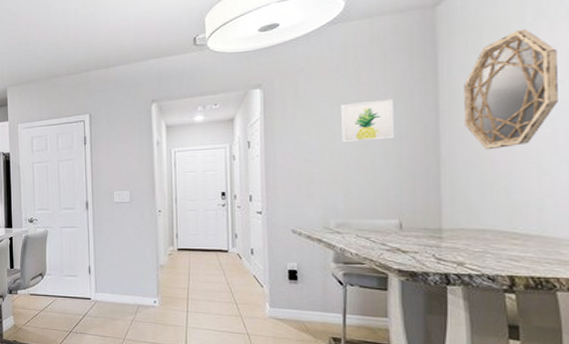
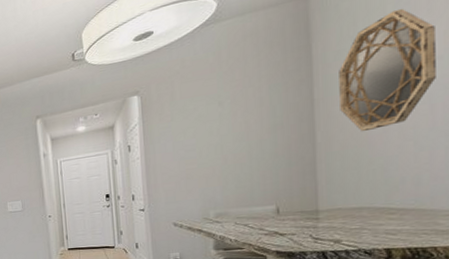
wall art: present [341,99,395,143] -> none [216,92,270,139]

